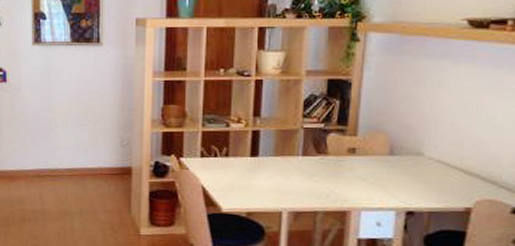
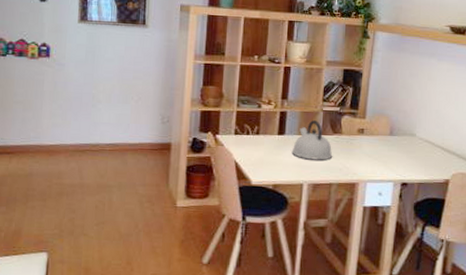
kettle: none [267,139,317,185] -> present [291,120,333,160]

